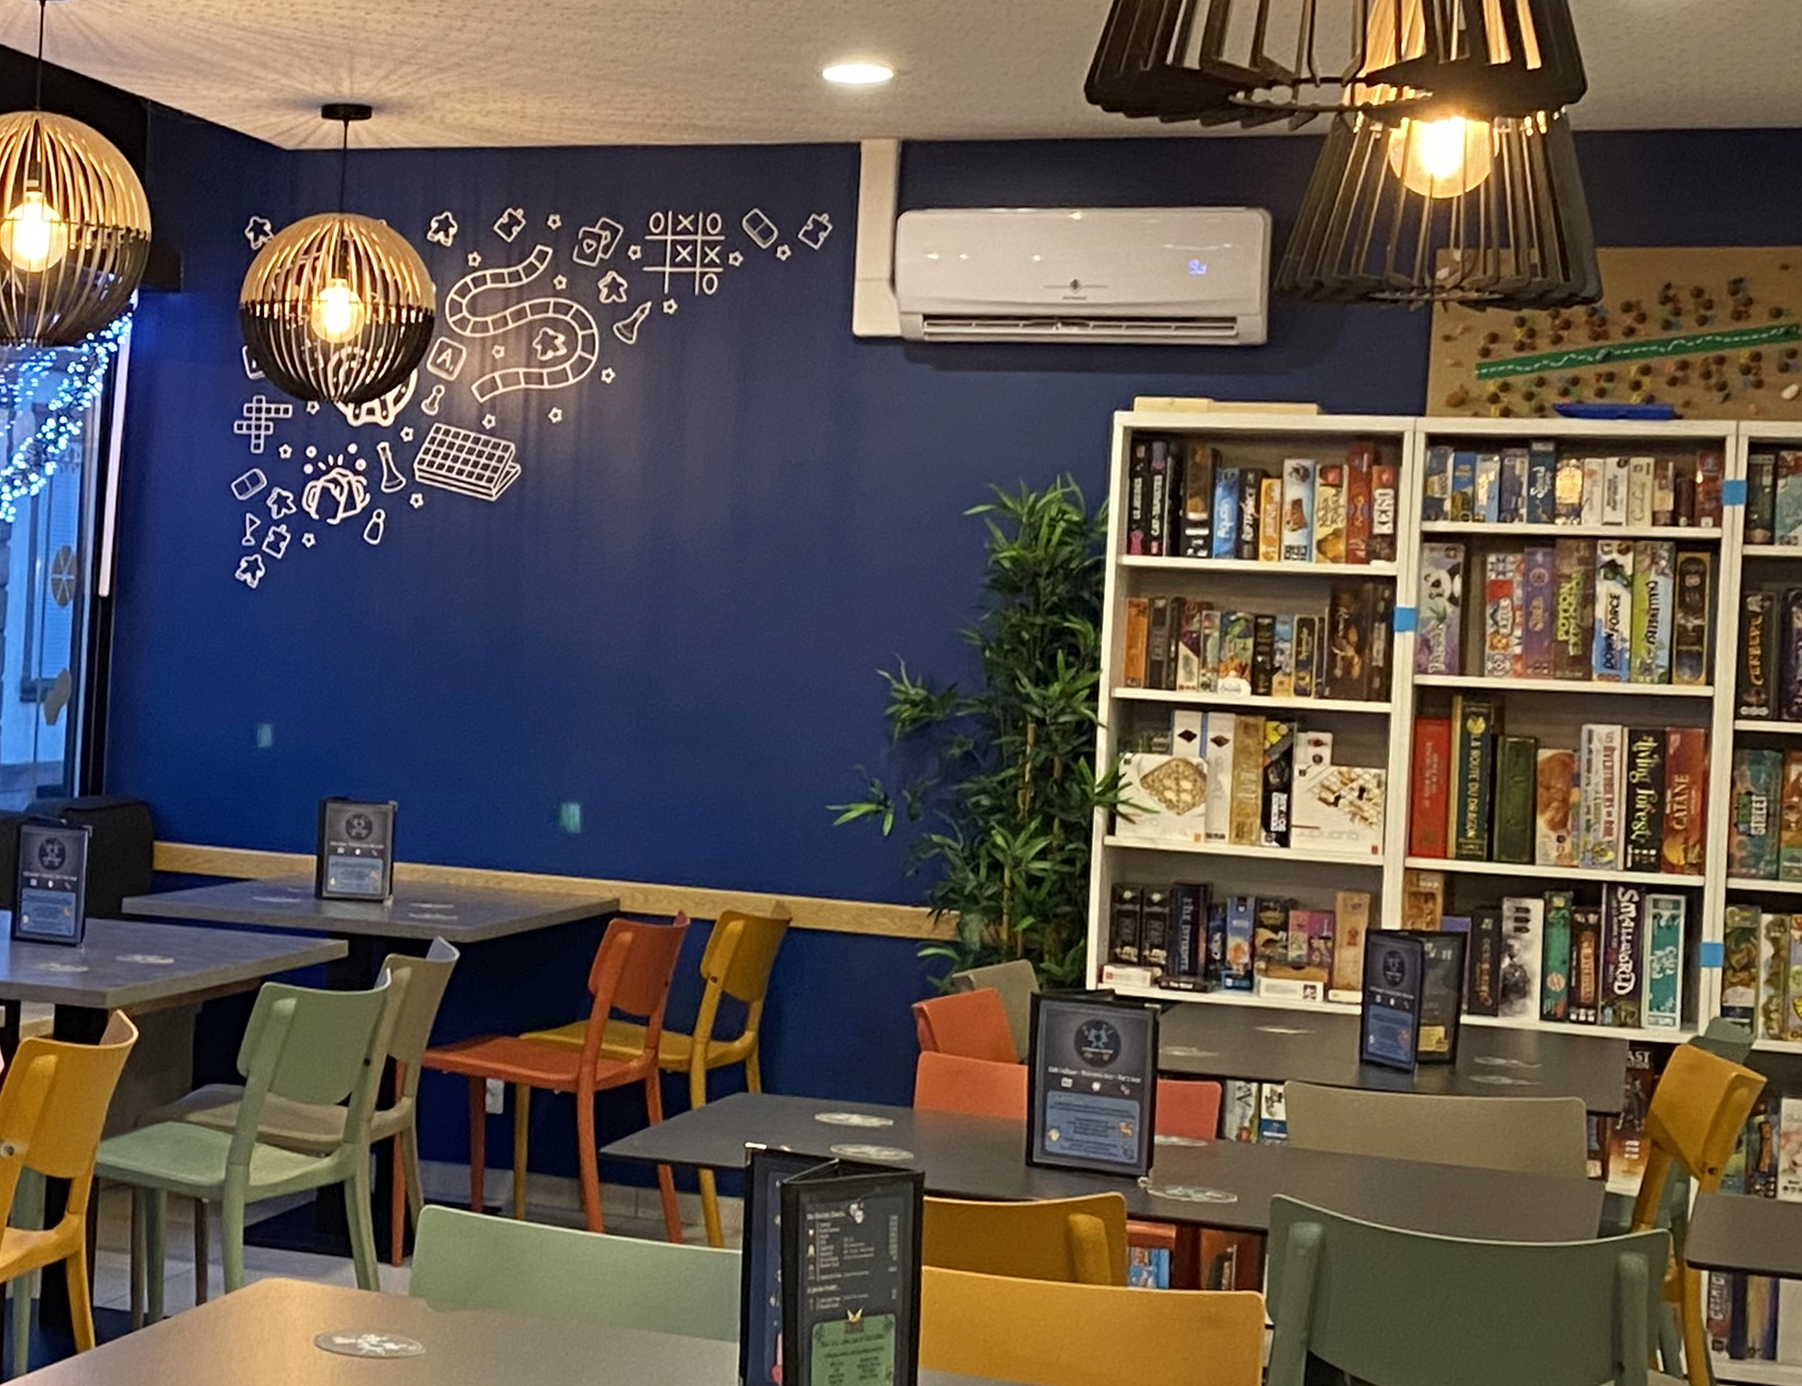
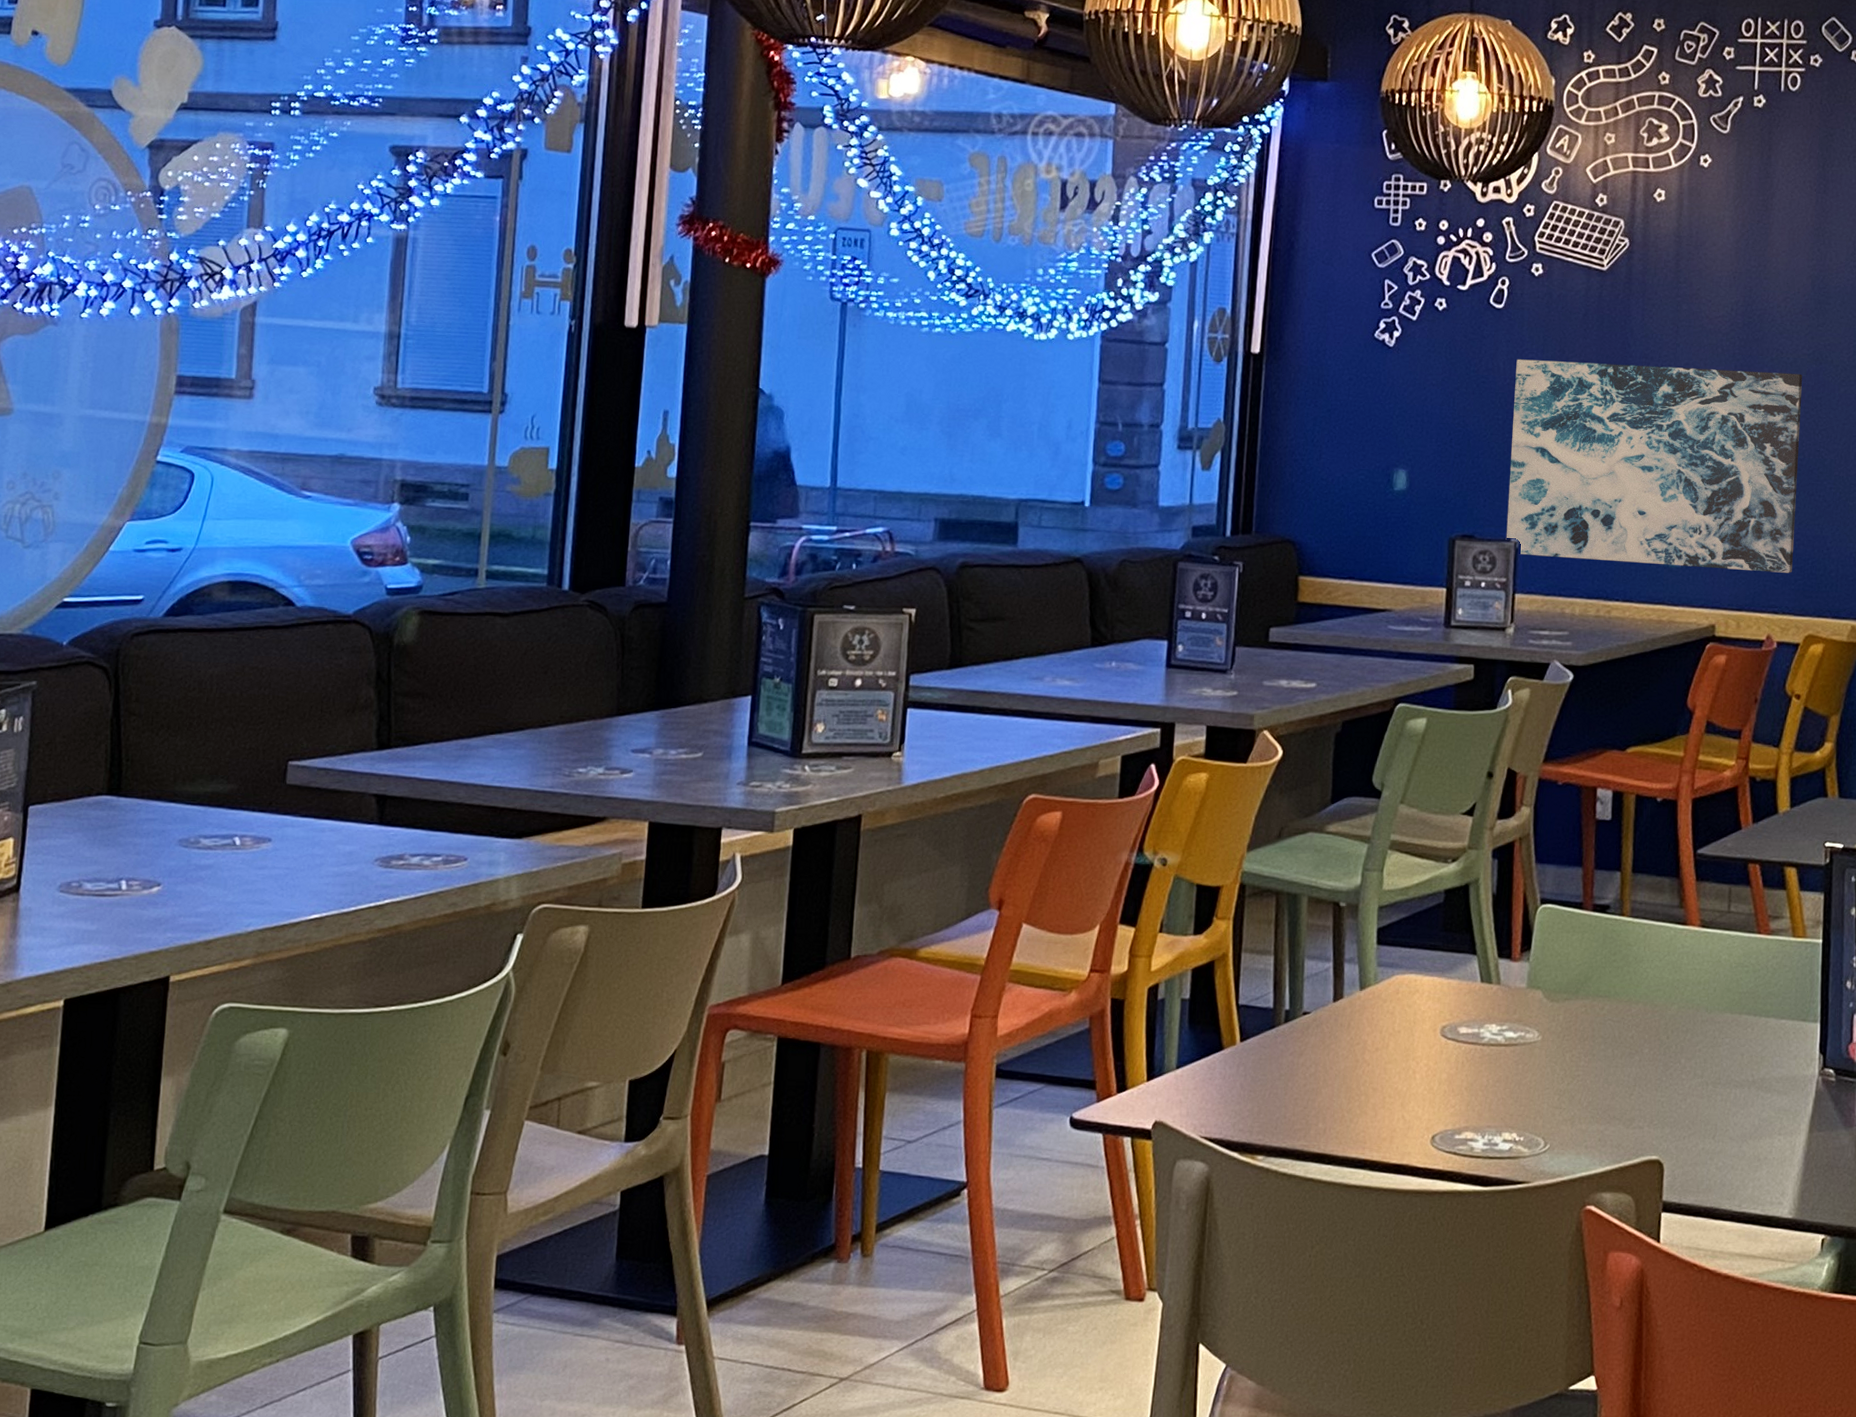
wall art: none [383,601,720,841] -> present [1506,359,1802,573]

